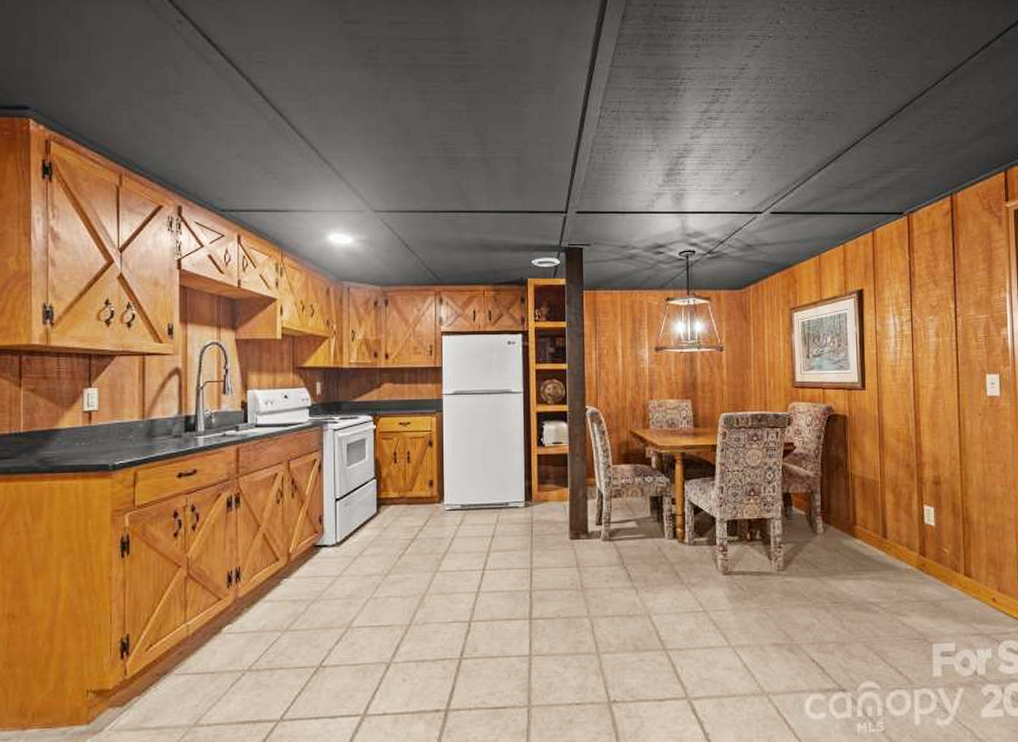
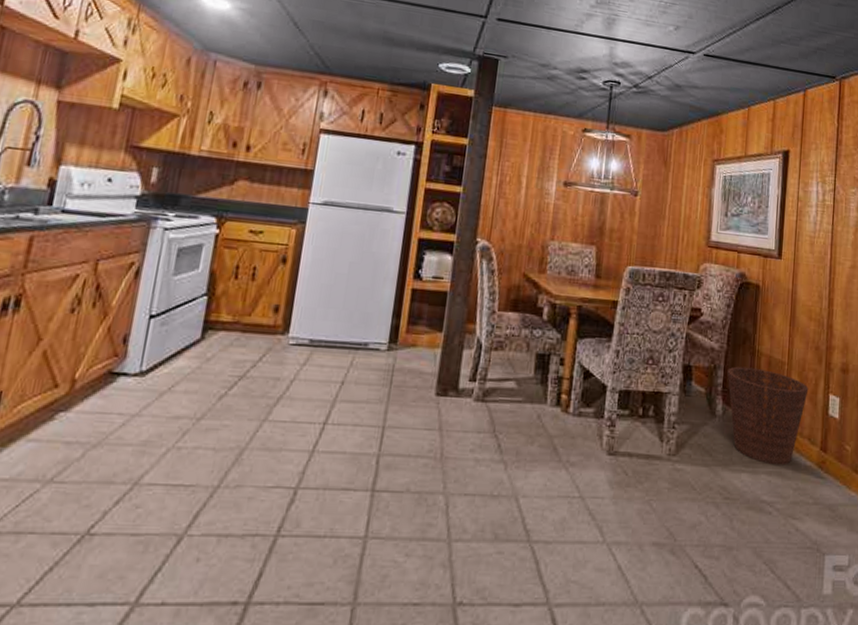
basket: none [824,489,903,571] -> present [727,366,809,466]

